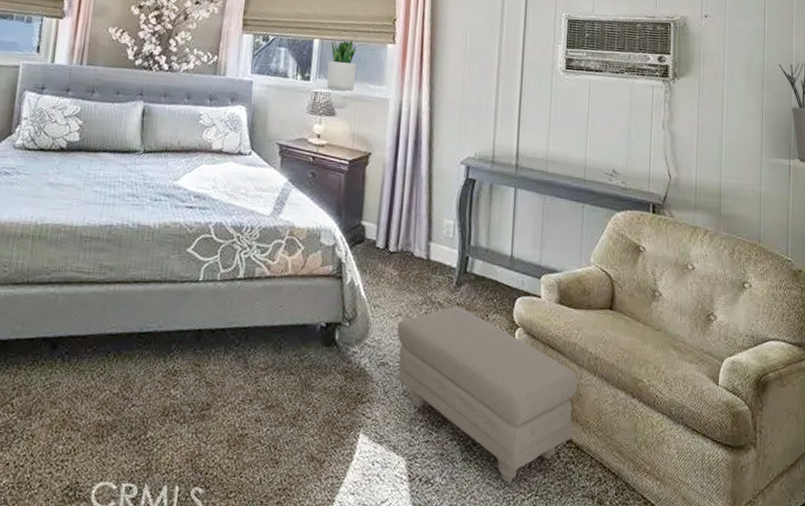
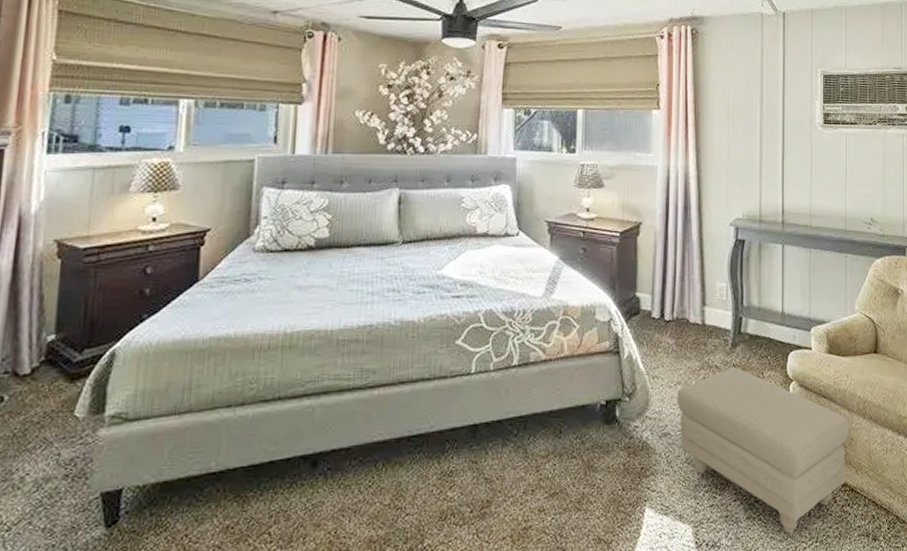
planter: present [326,39,357,92] -> none [592,108,622,162]

